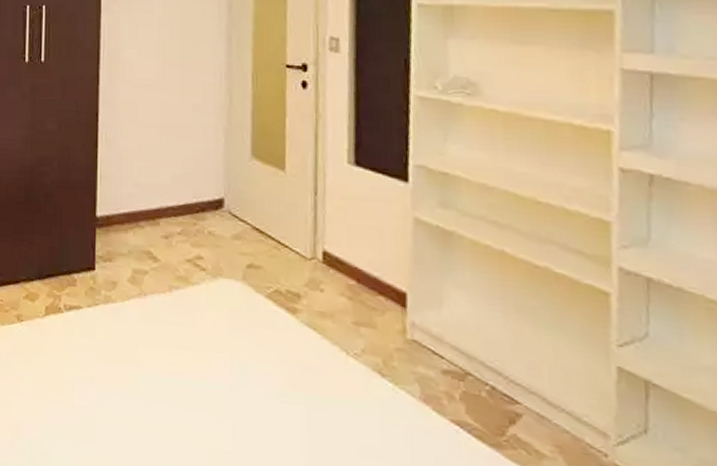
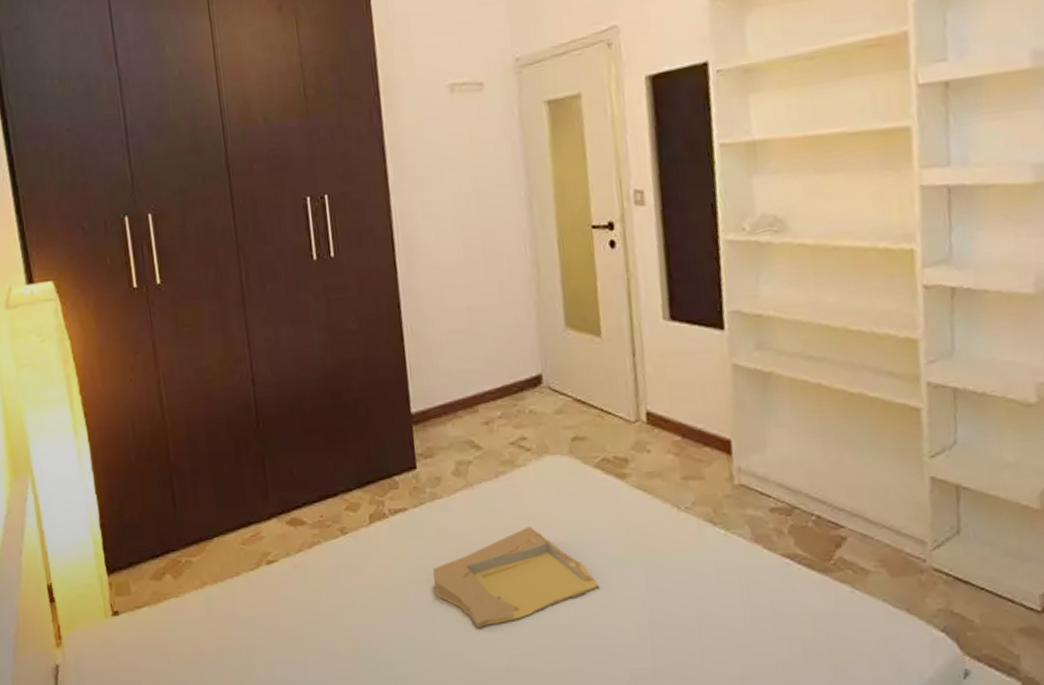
tray: none [98,345,260,439] -> present [433,526,599,629]

